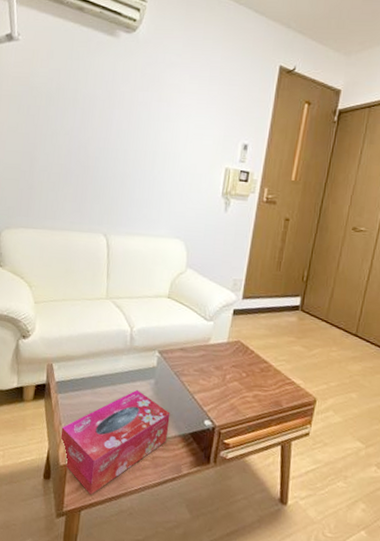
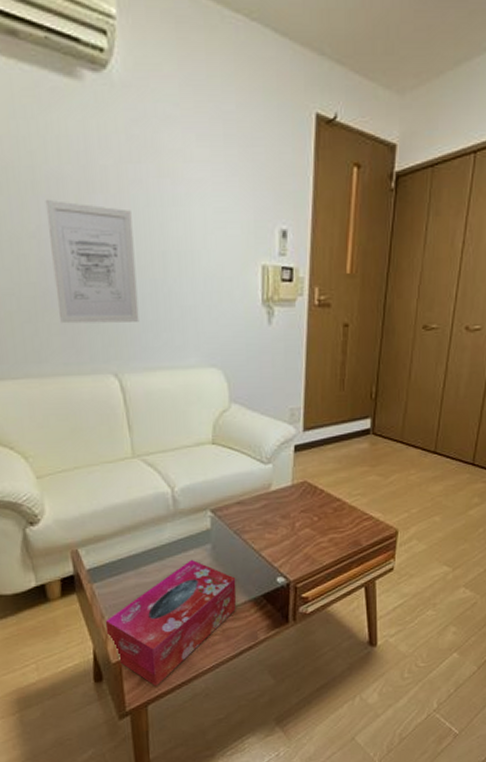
wall art: none [74,111,136,199] -> present [45,200,139,324]

